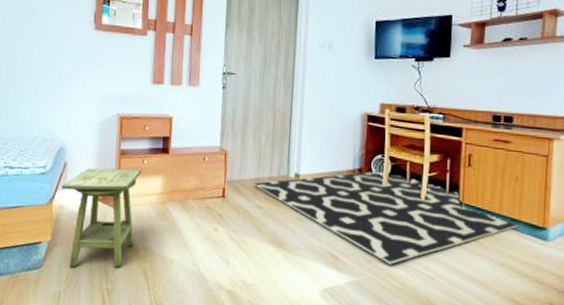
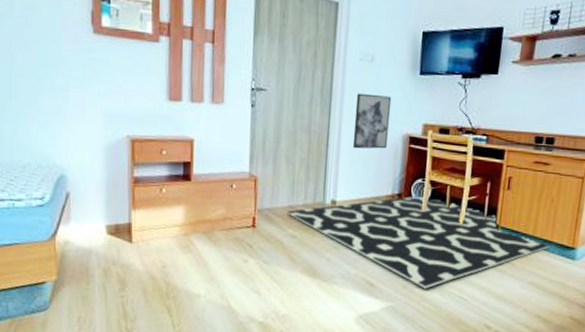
side table: present [61,168,142,268] -> none [64,198,160,308]
wall art: none [314,75,349,127] -> present [352,93,392,149]

